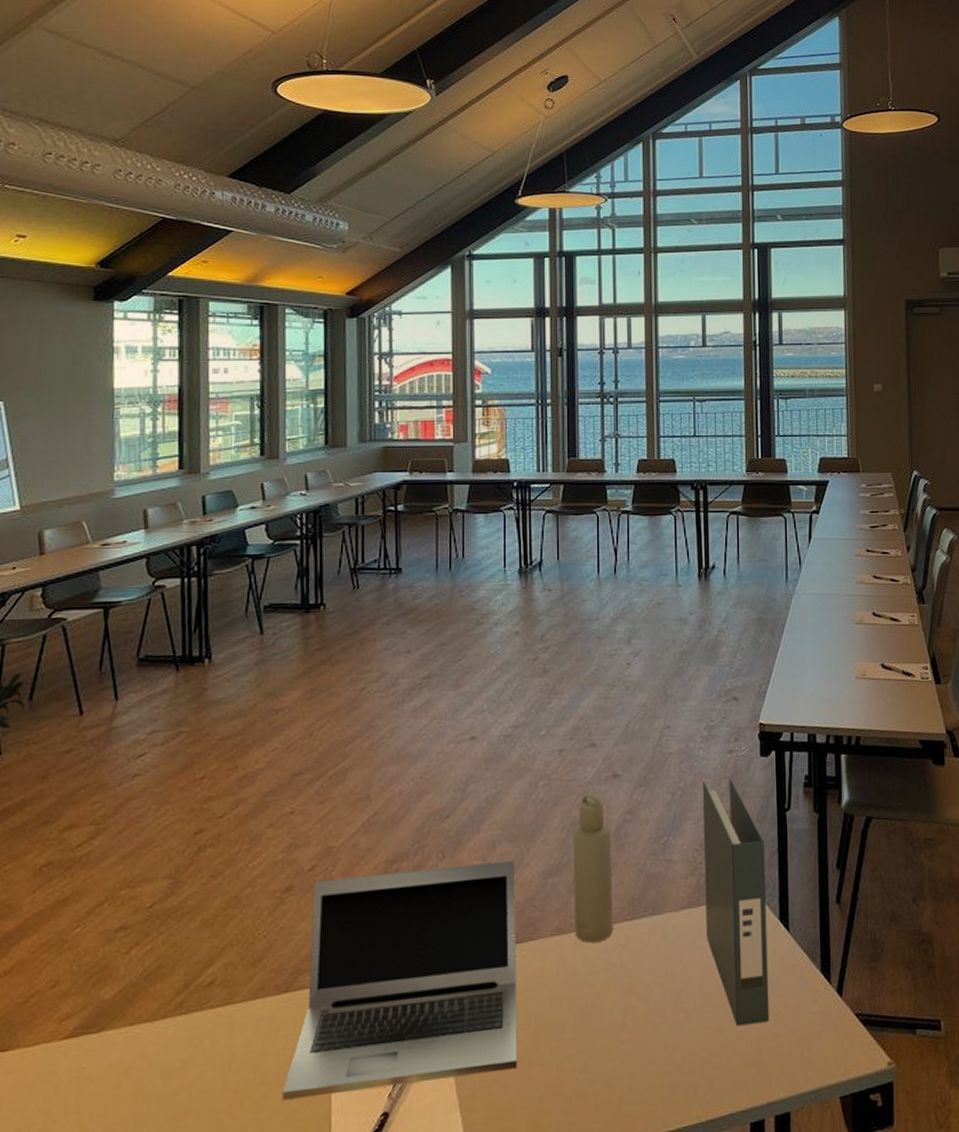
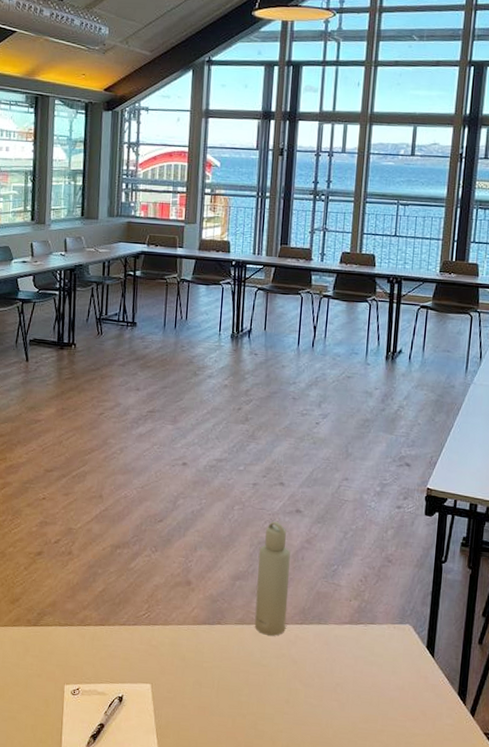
laptop: present [282,861,518,1101] -> none [29,551,211,715]
binder: present [702,778,770,1026] -> none [362,527,421,723]

